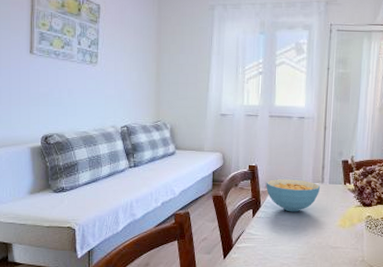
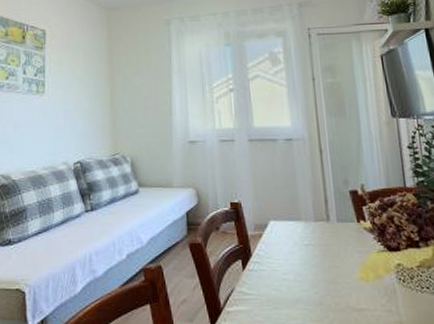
cereal bowl: present [266,179,321,212] -> none [254,218,327,262]

